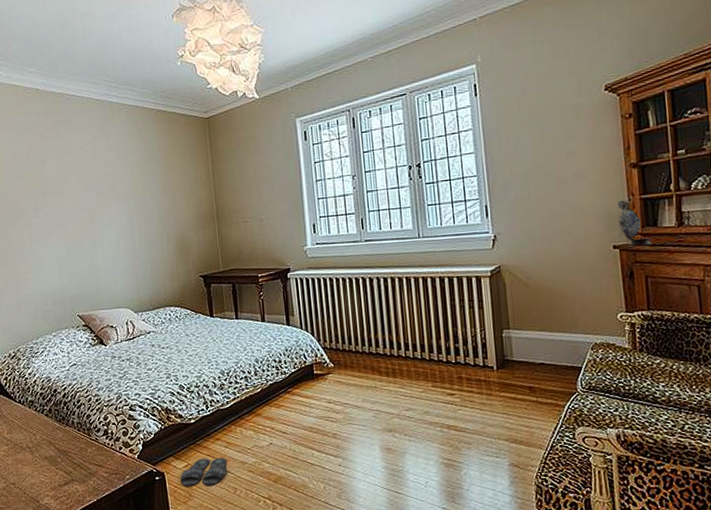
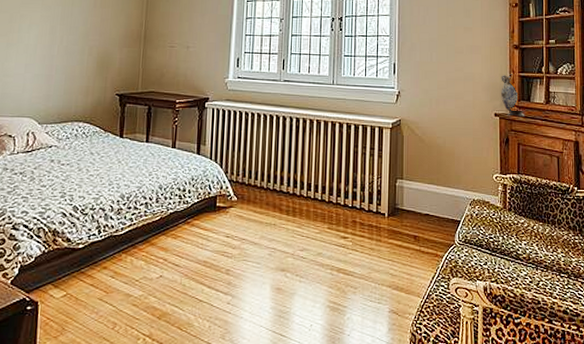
slippers: present [180,457,228,487] -> none [55,288,111,320]

